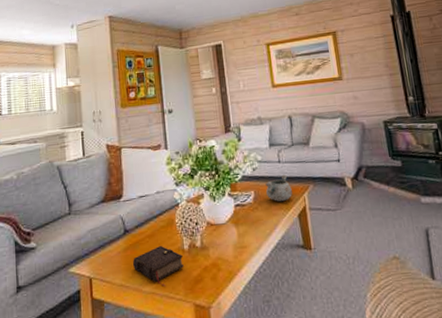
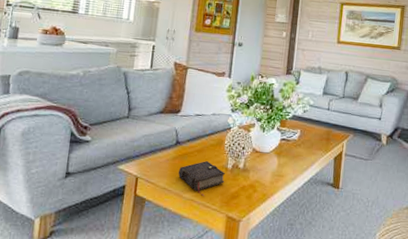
decorative bowl: present [265,174,292,201] -> none [311,121,334,144]

